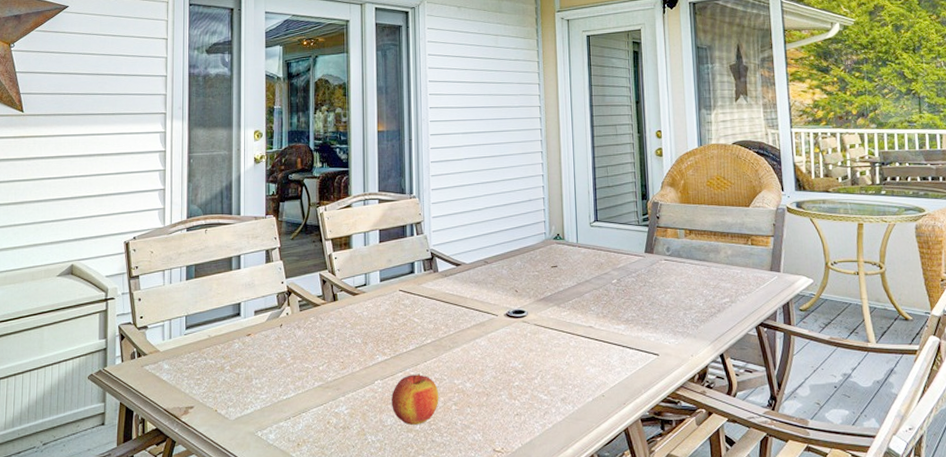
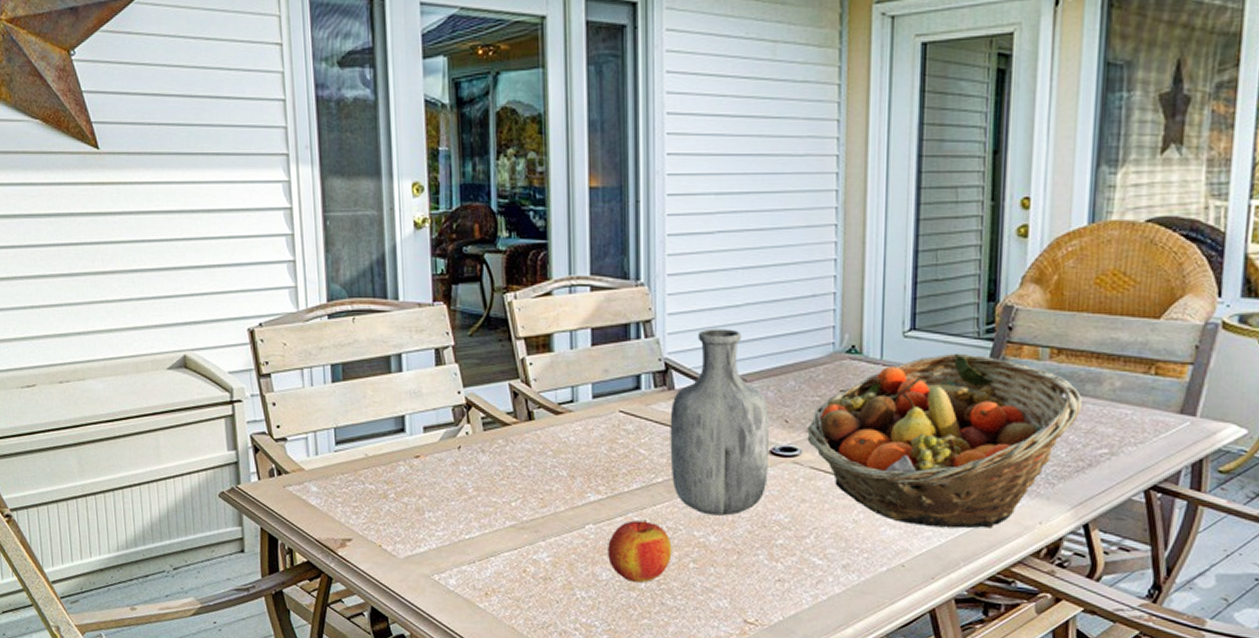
vase: none [435,226,506,366] -> present [670,328,770,516]
fruit basket: none [531,236,710,364] -> present [807,353,1083,529]

